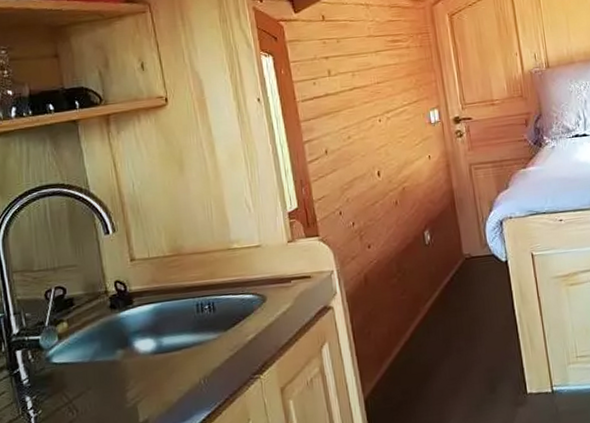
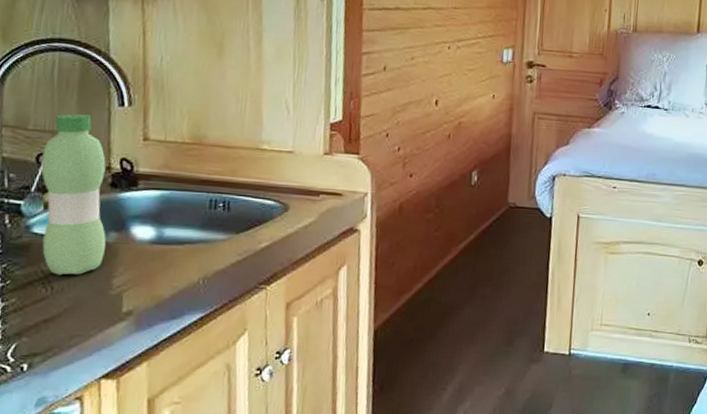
water bottle: none [49,248,116,398] -> present [41,114,106,276]

